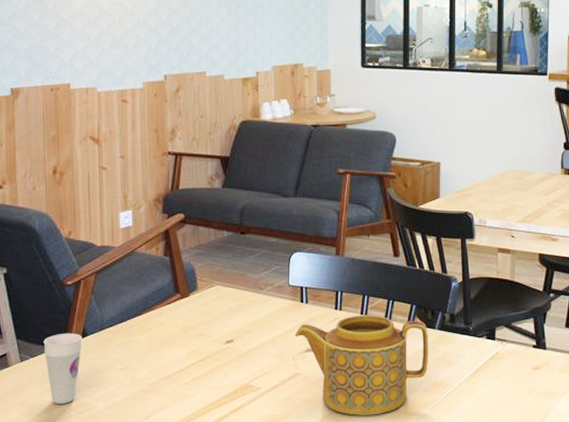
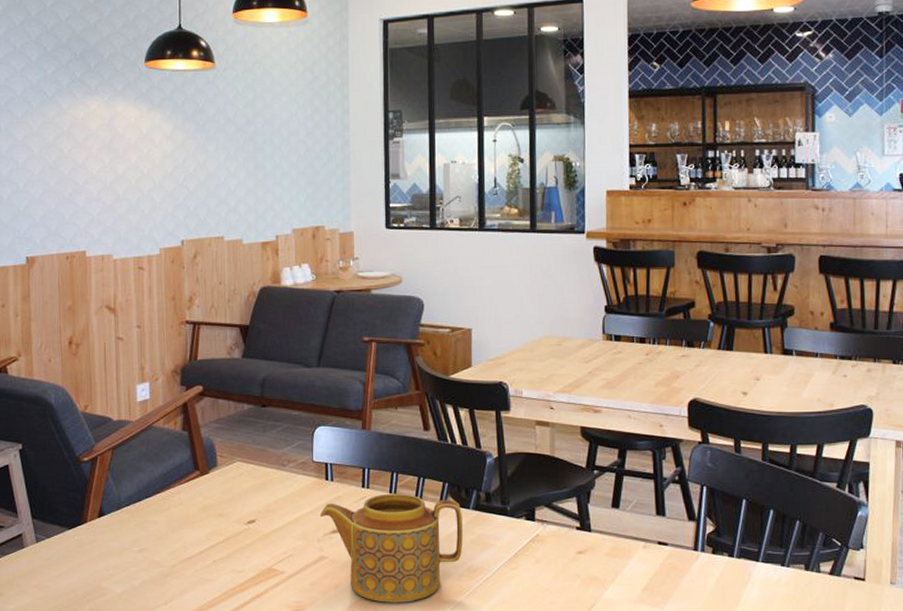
cup: present [44,333,83,404] -> none [59,512,99,588]

